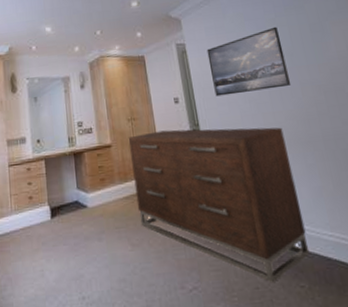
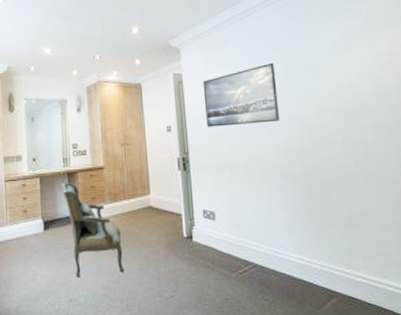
armchair: none [68,161,141,270] -> present [62,180,125,277]
dresser: present [128,127,310,283] -> none [120,156,277,296]

